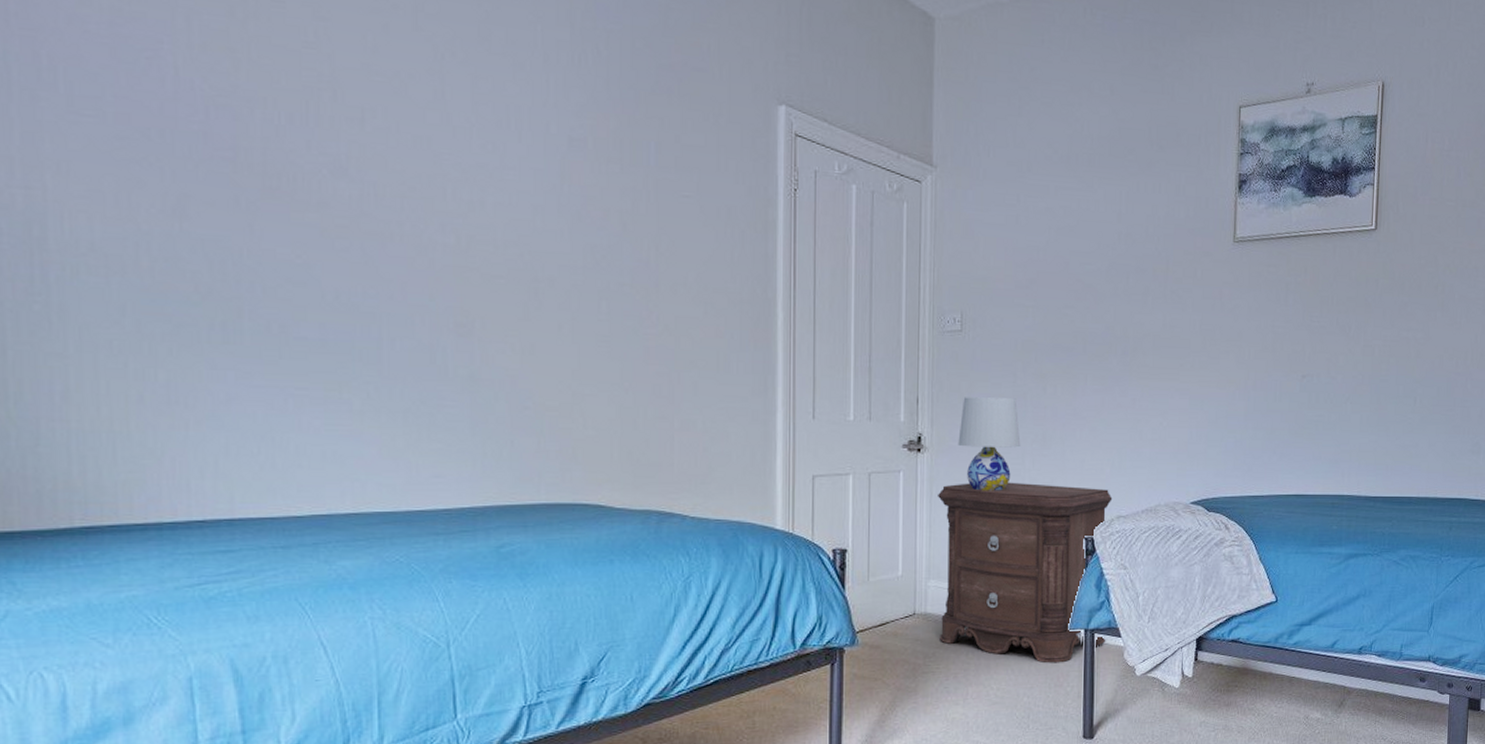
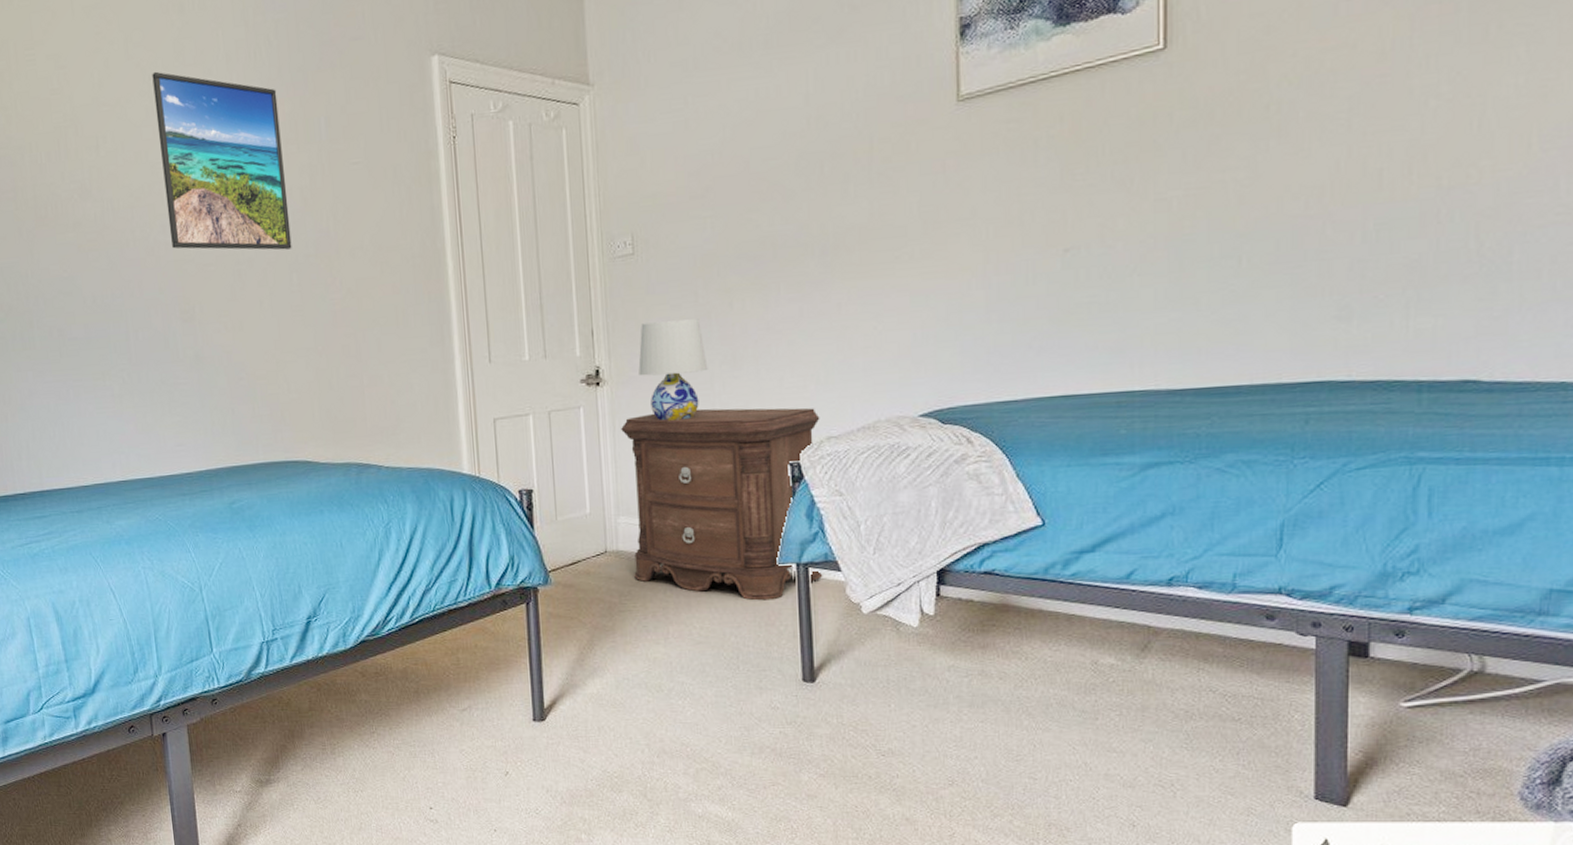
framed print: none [446,51,604,274] -> present [152,71,292,250]

